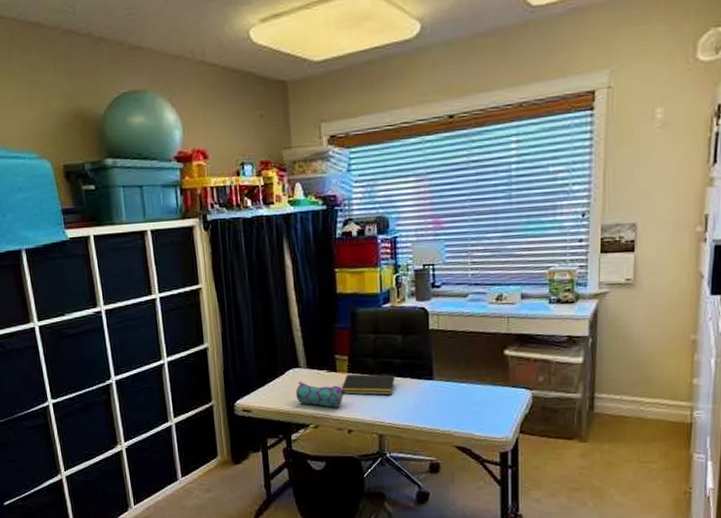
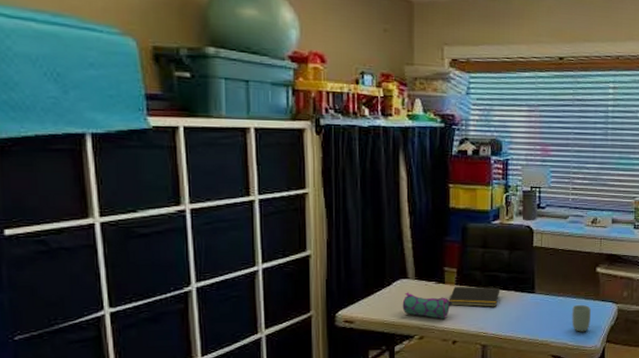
cup: none [477,391,499,422] -> present [572,304,591,332]

